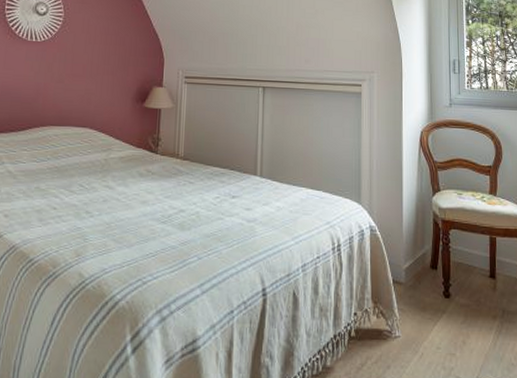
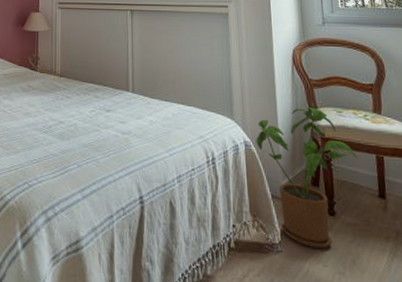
house plant: none [381,190,474,331] -> present [256,107,358,249]

